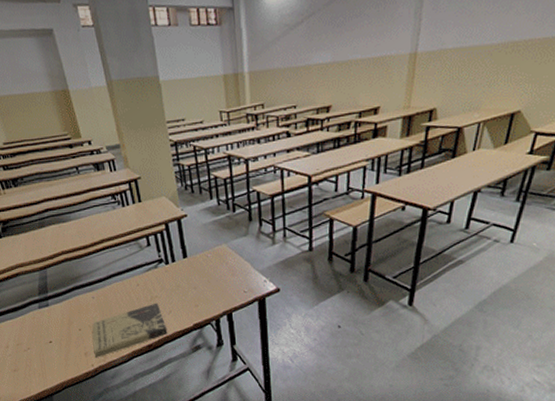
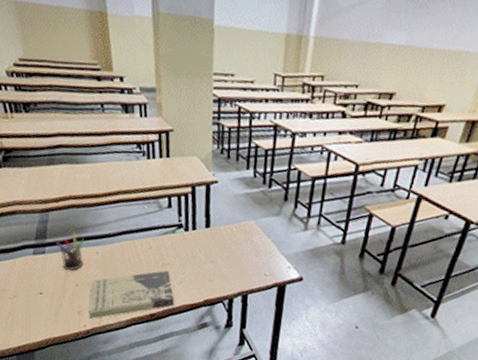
pen holder: none [56,283,82,317] -> present [55,232,85,270]

